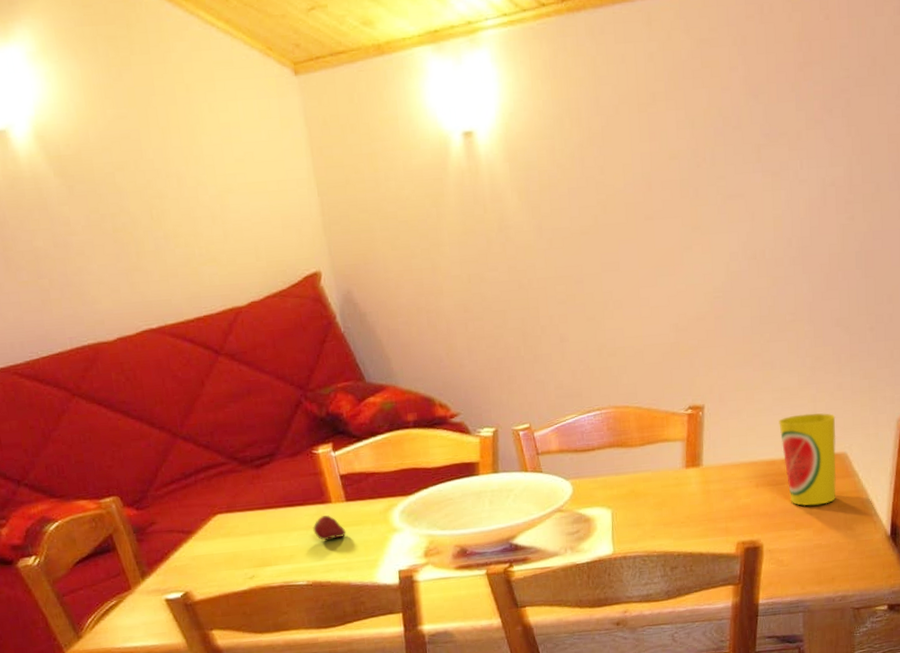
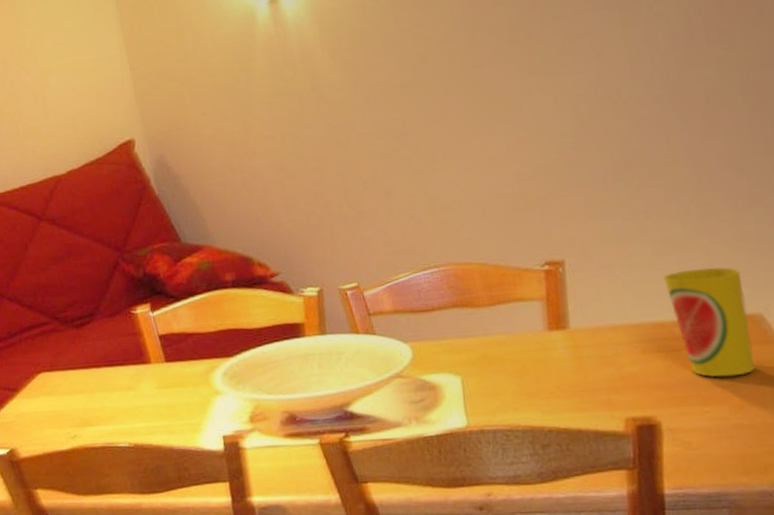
fruit: present [313,515,347,540] -> none [133,376,167,401]

